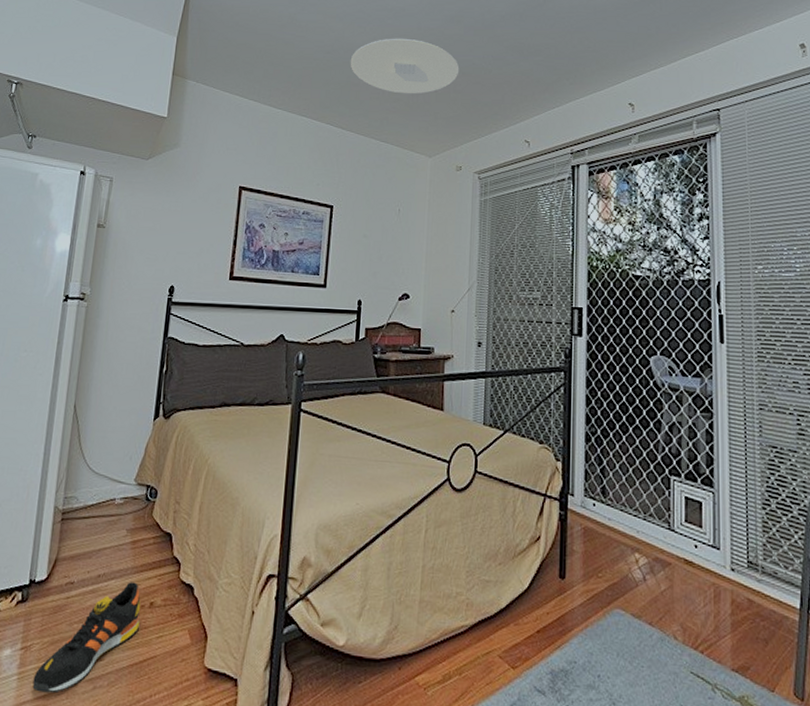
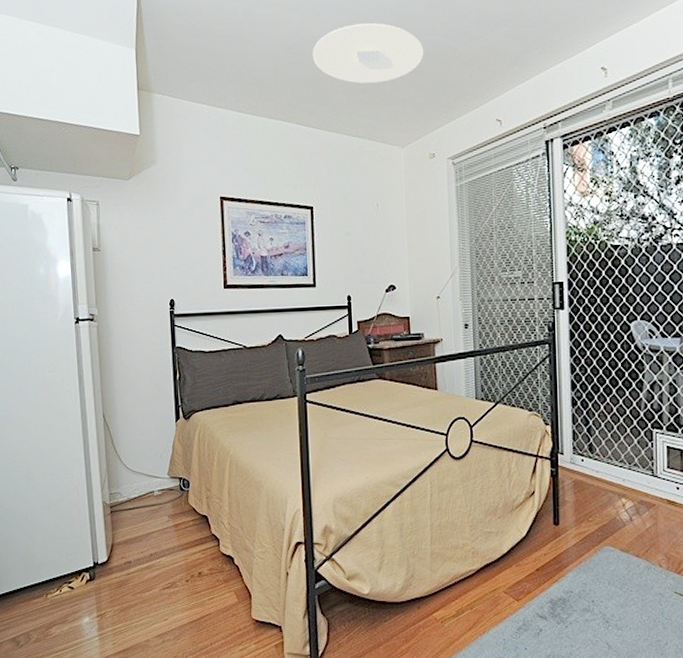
shoe: present [32,582,141,694] -> none [112,557,192,648]

